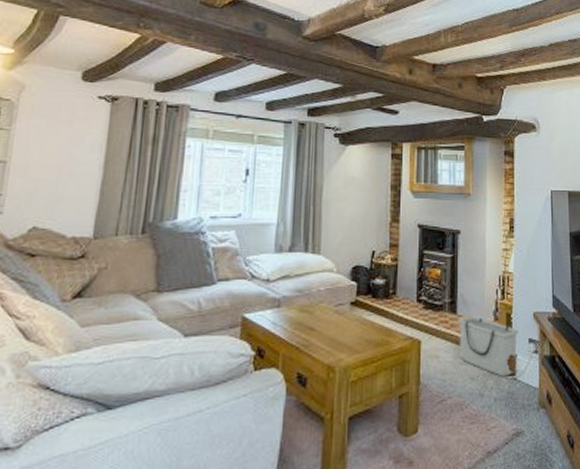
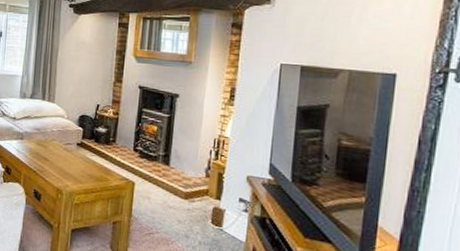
storage bin: present [458,315,518,377] -> none [169,169,229,226]

